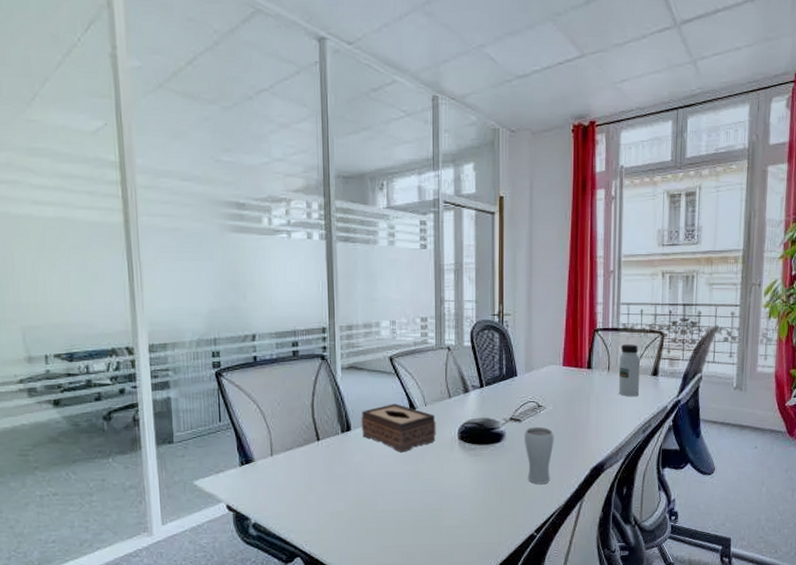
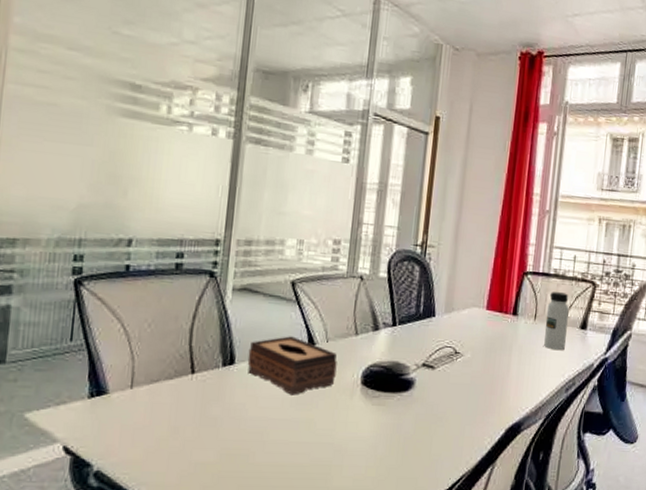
drinking glass: present [524,426,554,484] -> none [435,375,470,443]

